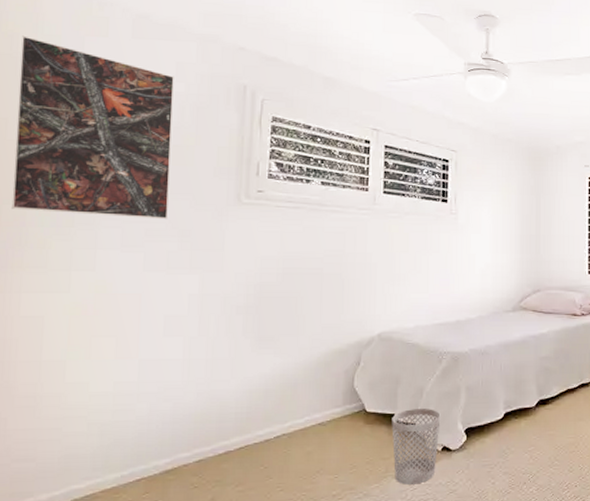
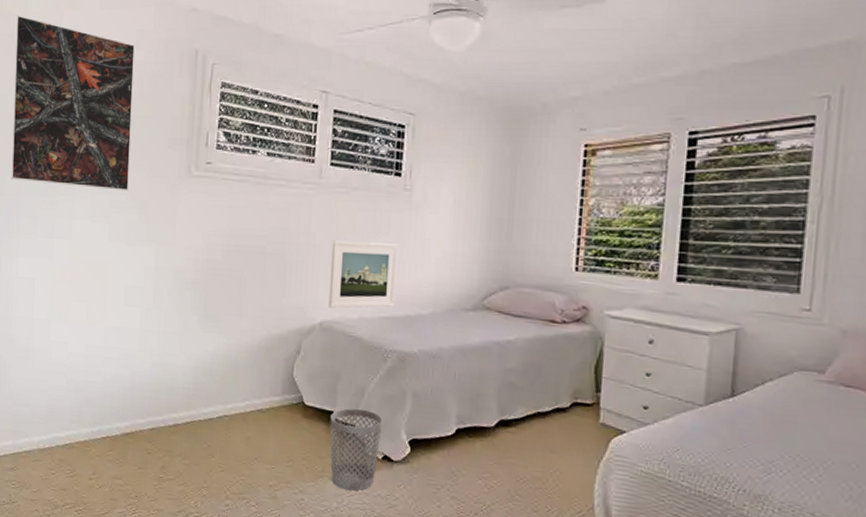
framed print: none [386,259,447,320] -> present [328,240,398,309]

